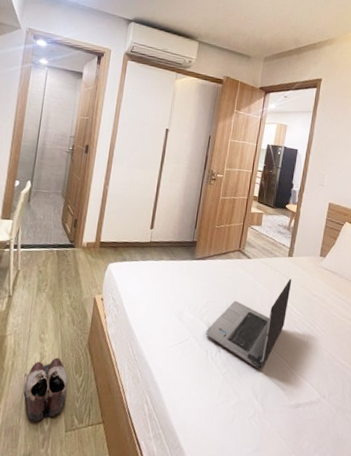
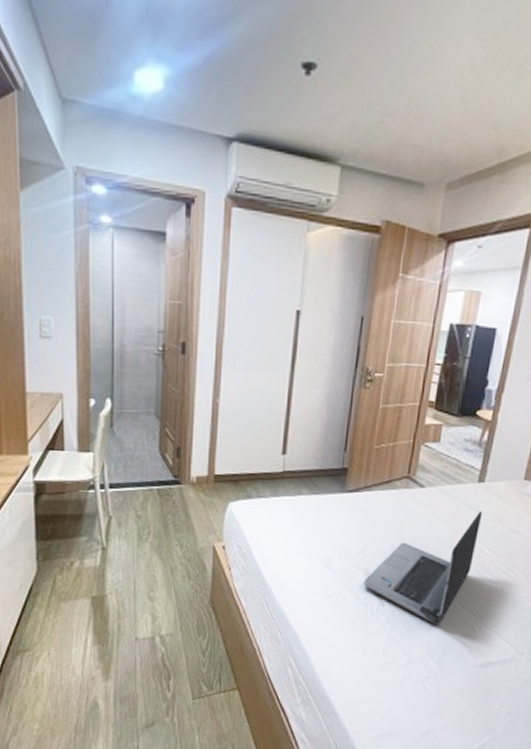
shoe: present [23,357,68,421] -> none [136,618,189,689]

